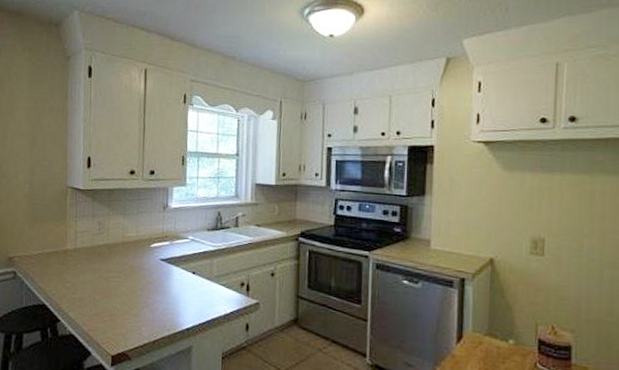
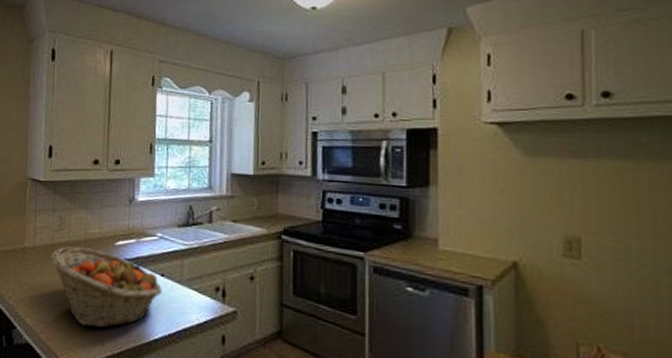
fruit basket: none [91,248,194,320] -> present [51,246,163,328]

